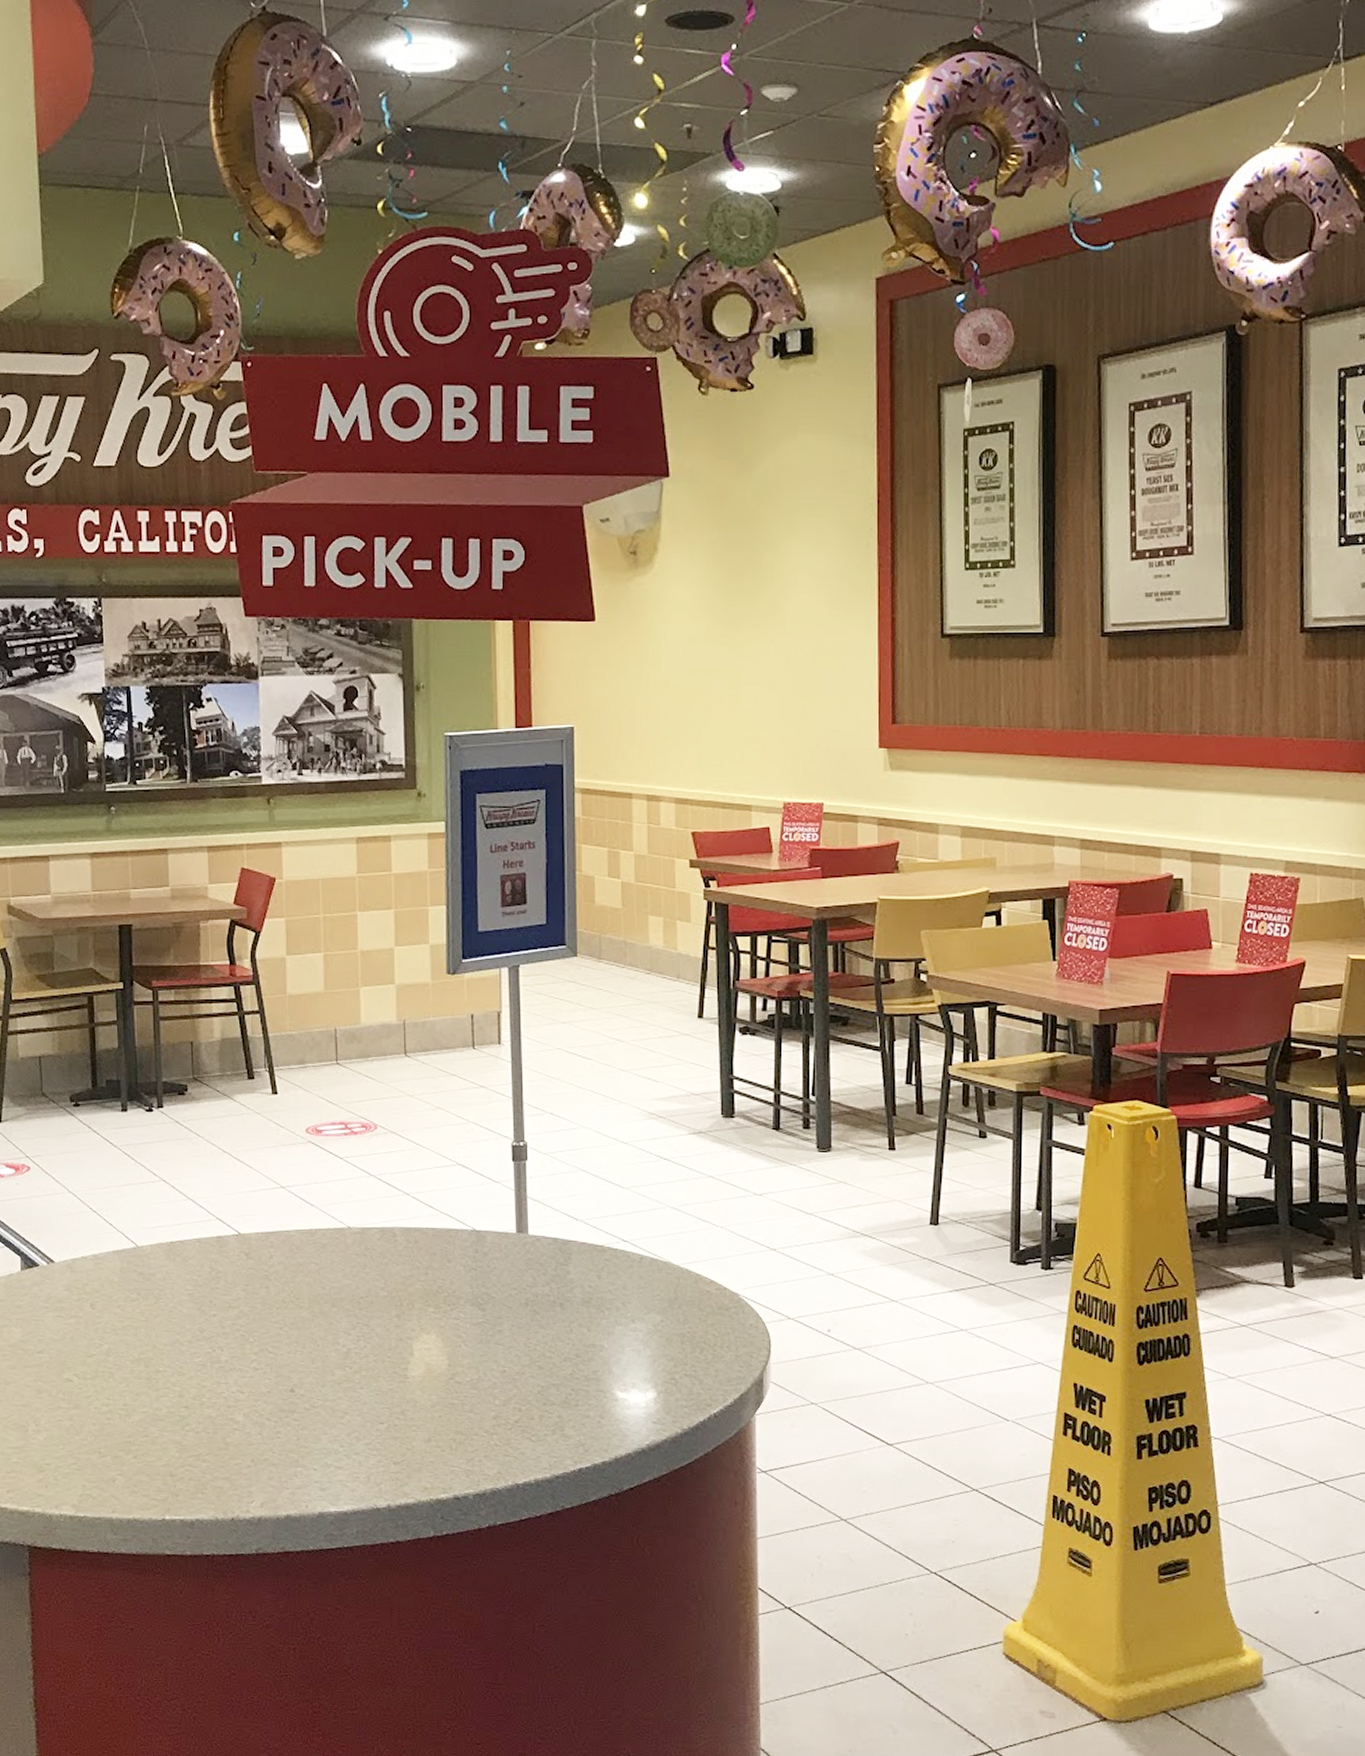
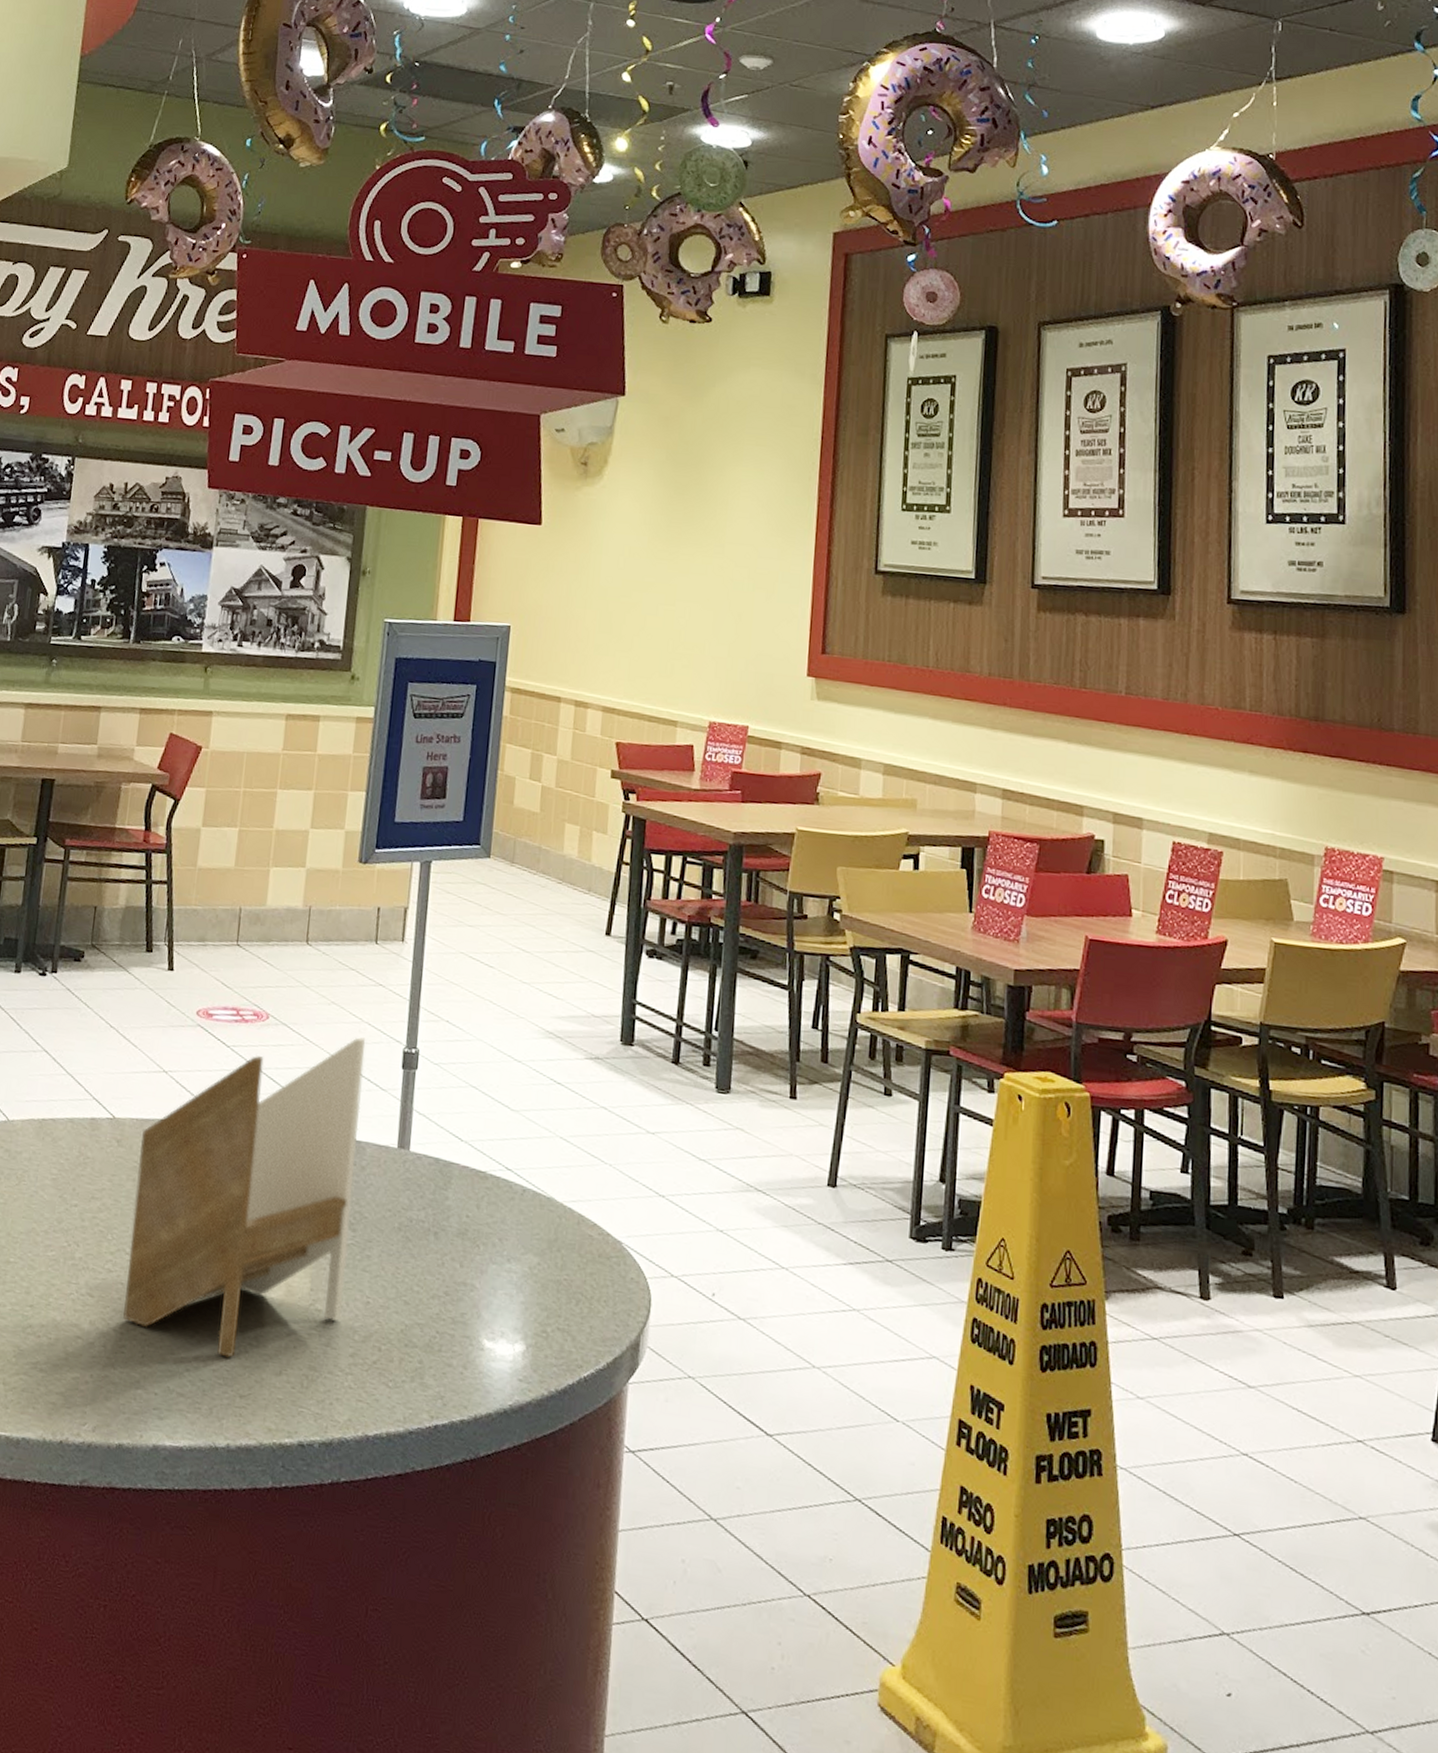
napkin holder: none [269,1137,481,1432] -> present [123,1037,366,1358]

